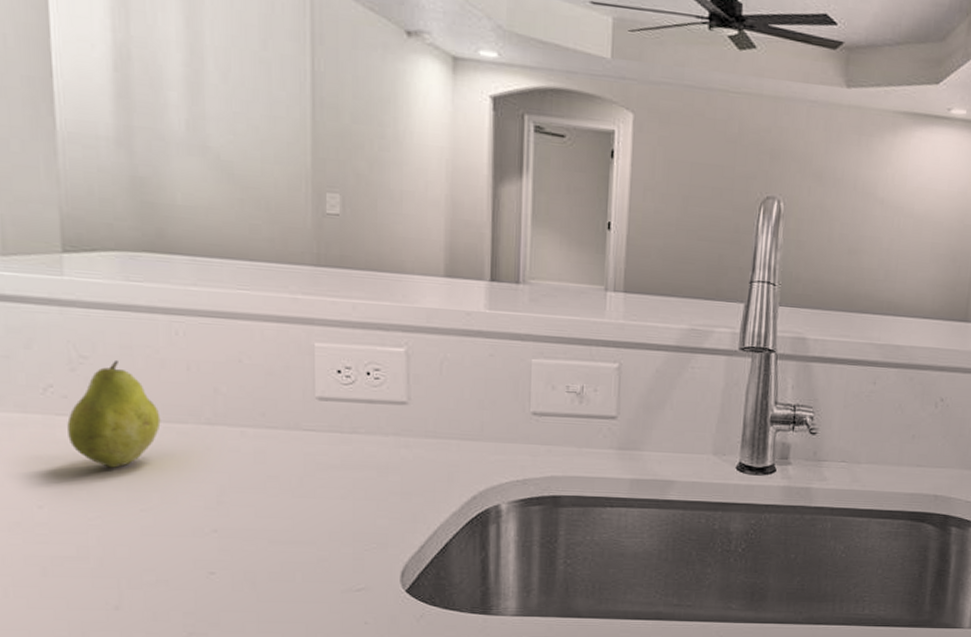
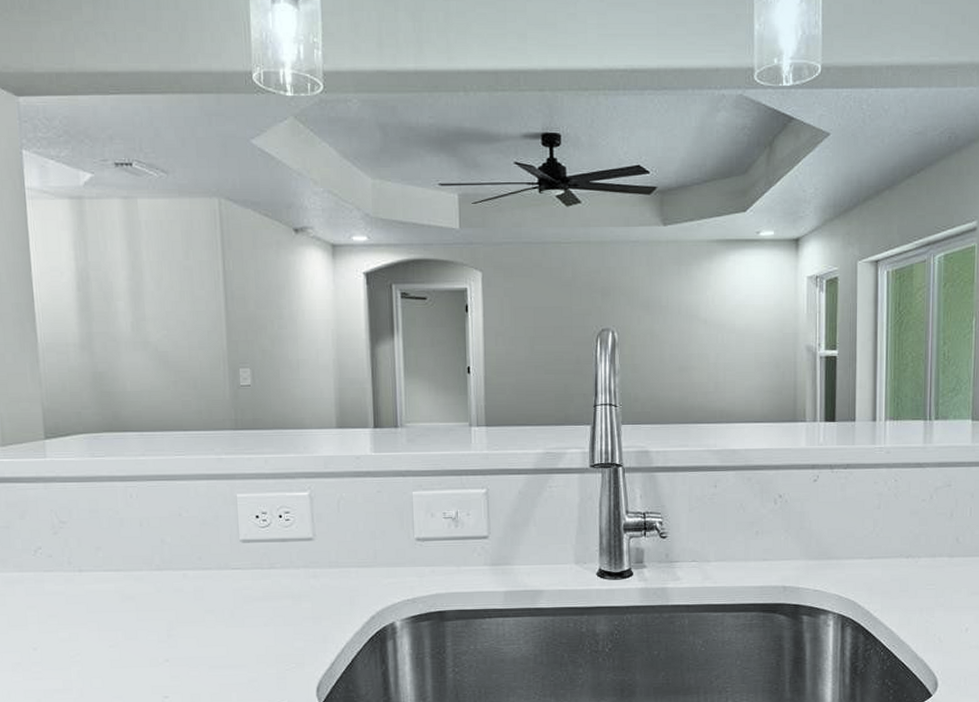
fruit: present [67,361,161,468] -> none [53,523,122,612]

